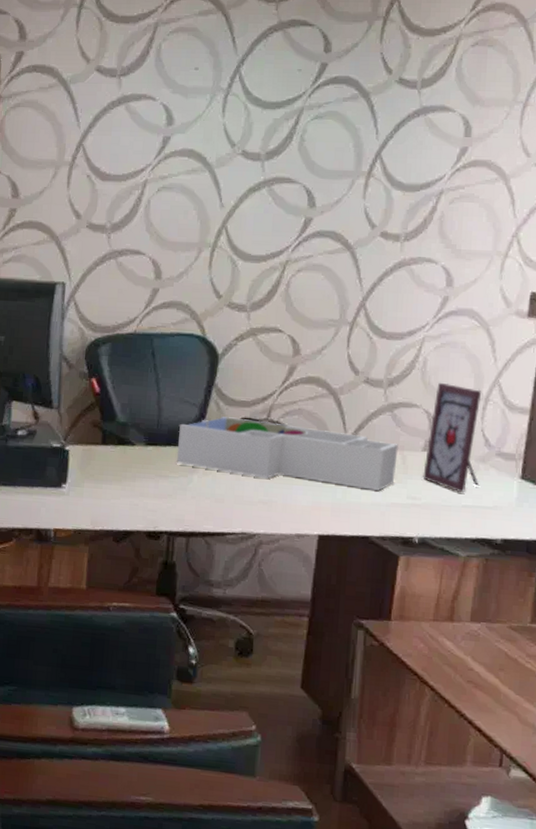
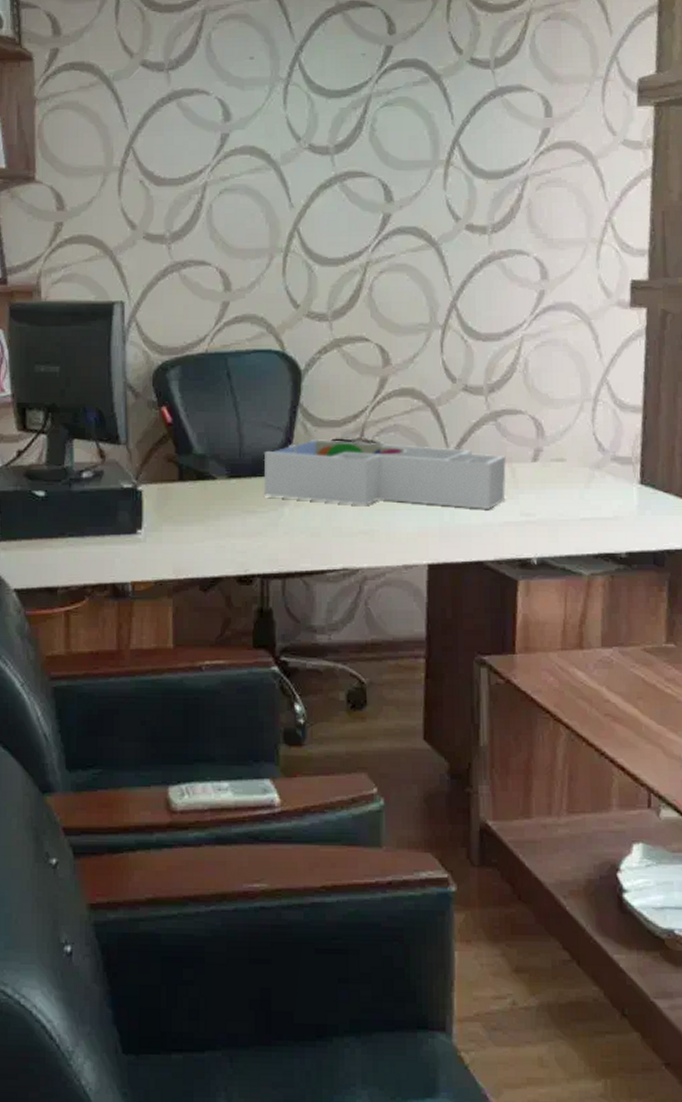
picture frame: present [423,382,482,492] -> none [535,384,597,504]

